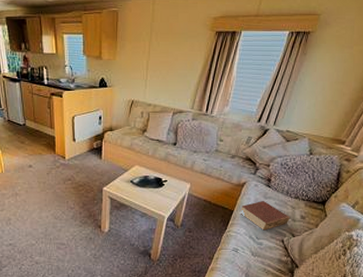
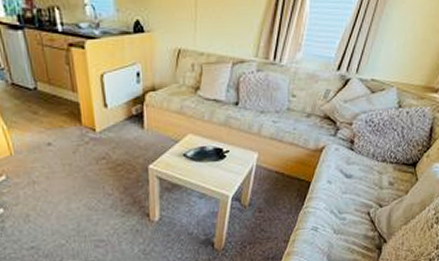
book: present [240,200,291,231] -> none [319,166,377,203]

